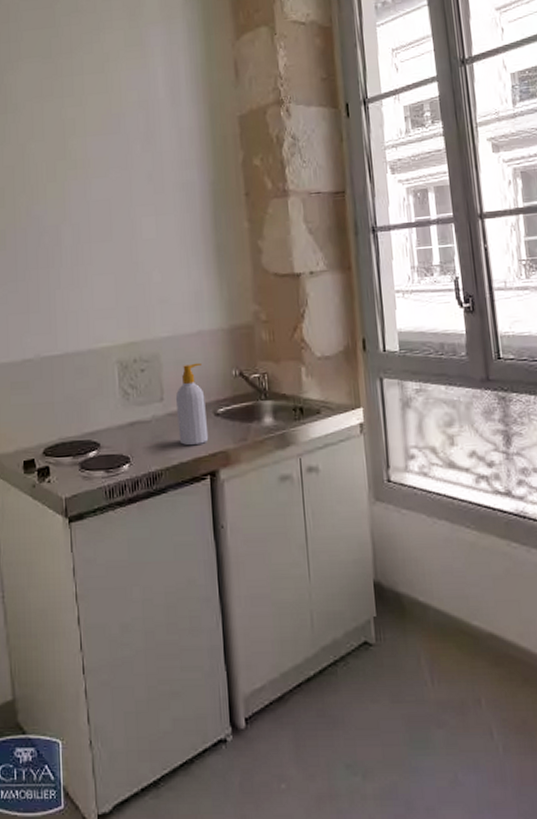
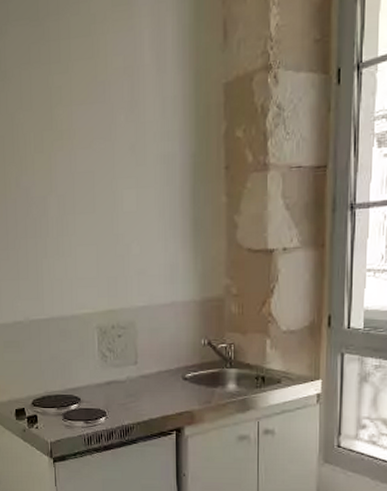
soap bottle: present [175,362,209,446] -> none [148,331,177,405]

